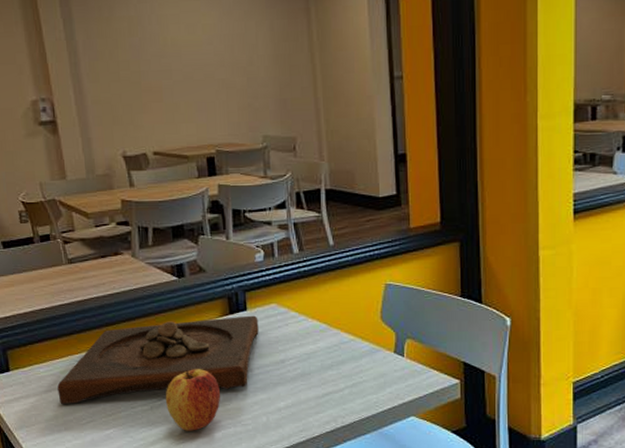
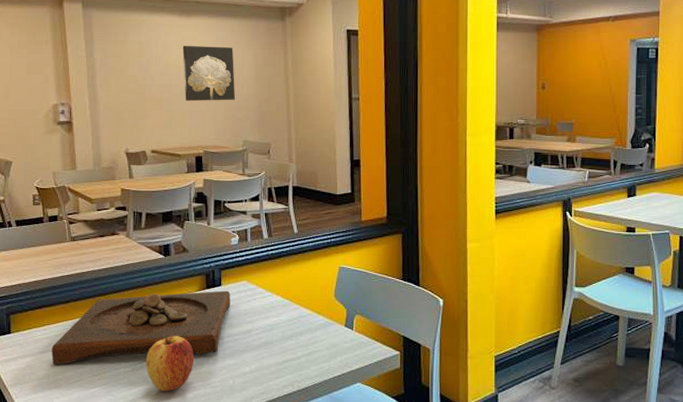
wall art: none [181,18,251,89] -> present [182,45,236,101]

